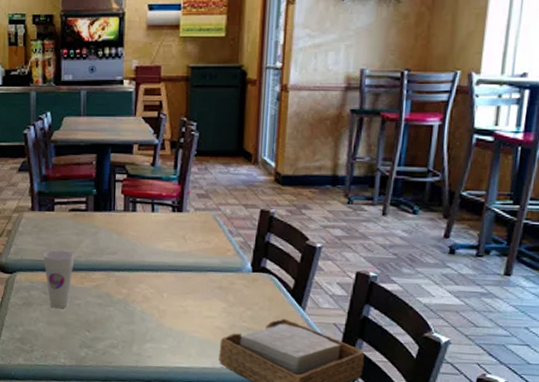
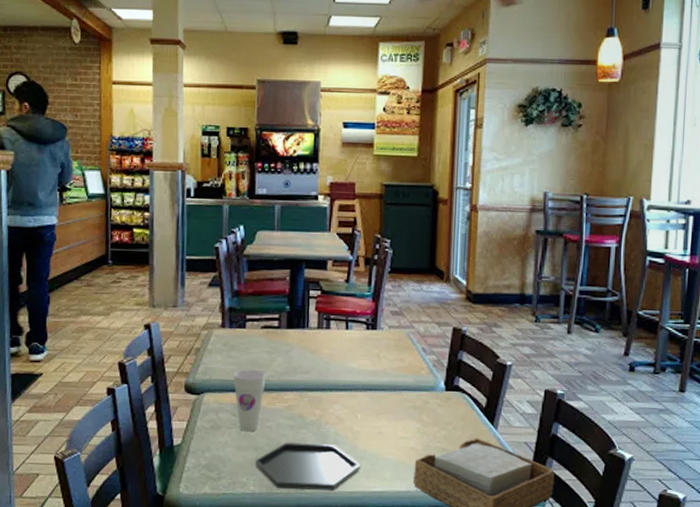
tray: none [66,318,167,365] -> present [255,441,361,491]

